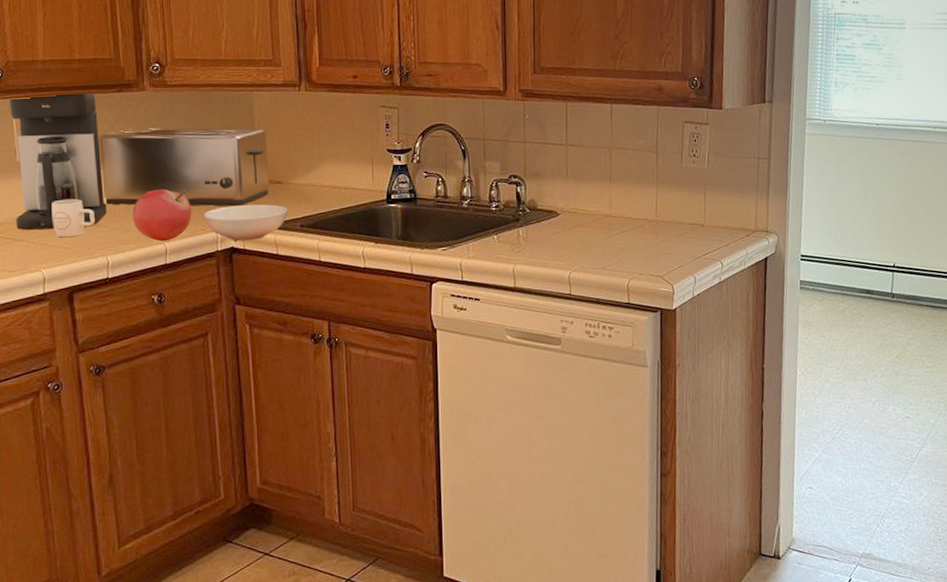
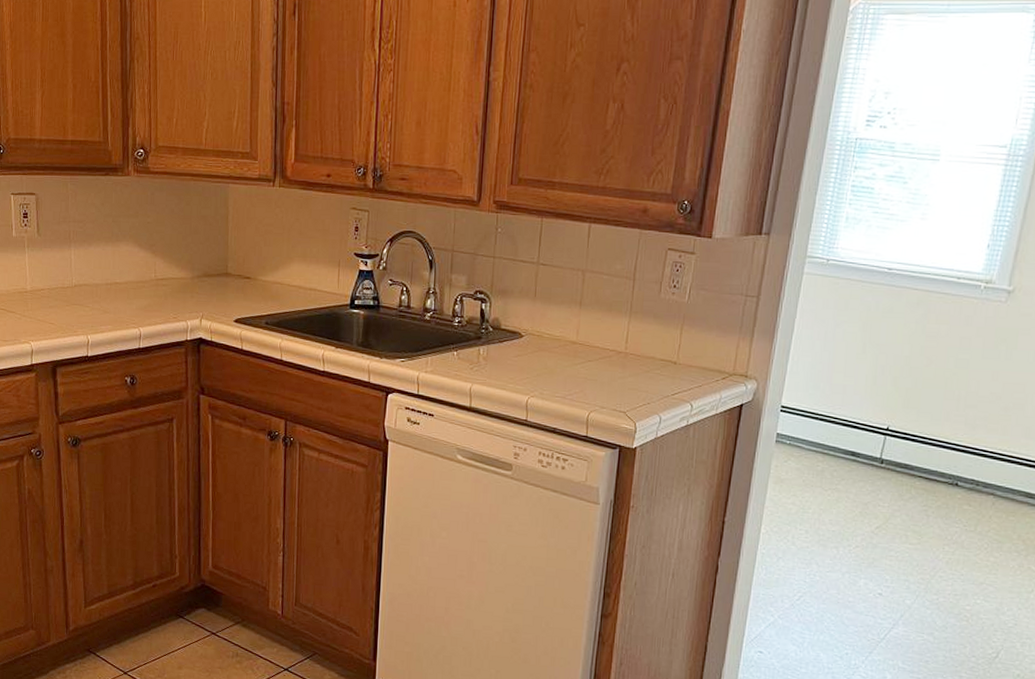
coffee maker: present [8,94,107,231] -> none [8,174,89,305]
mug: present [51,198,96,238] -> none [41,276,79,314]
toaster: present [99,128,269,207] -> none [85,213,240,299]
fruit: present [132,189,192,242] -> none [112,274,166,326]
bowl: present [203,204,288,242] -> none [175,297,254,334]

